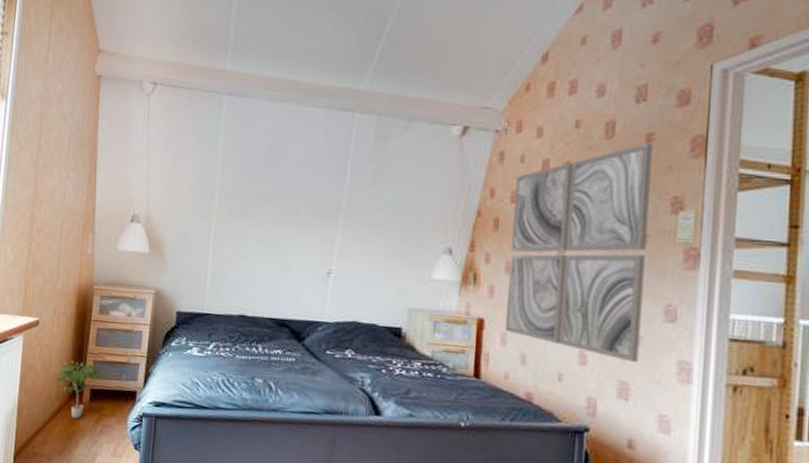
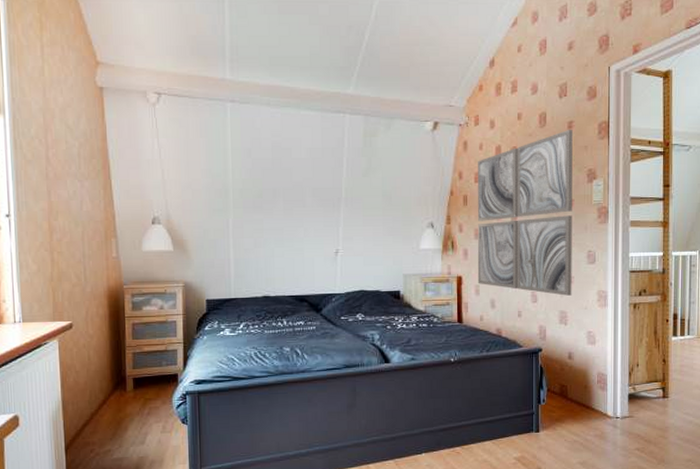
potted plant: present [57,360,103,419] -> none [98,355,144,406]

